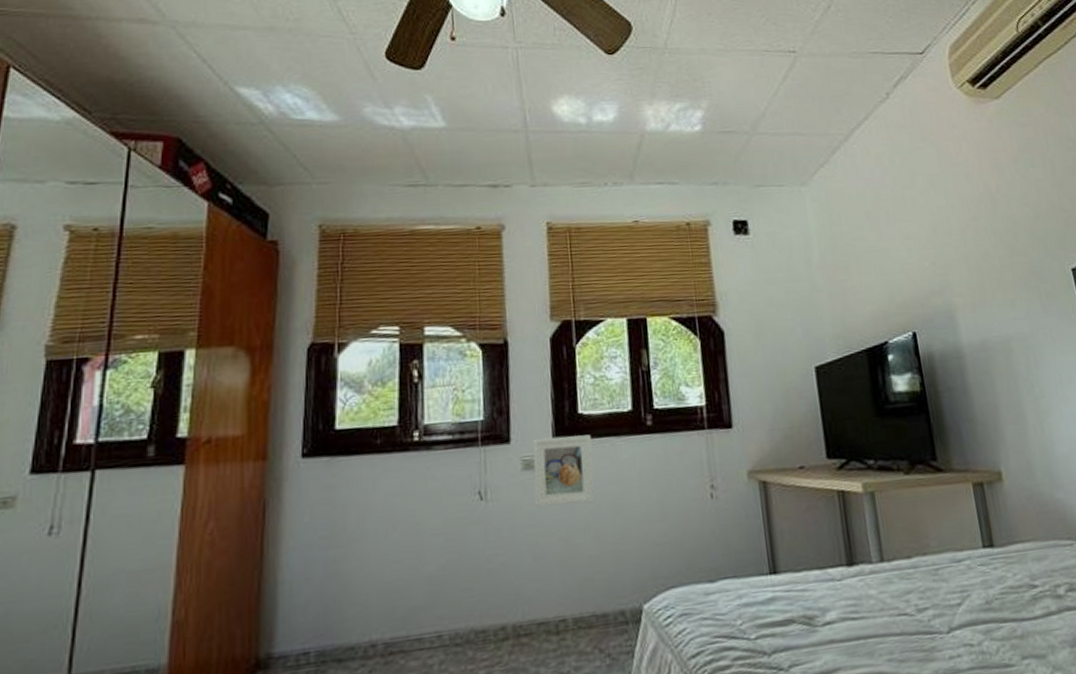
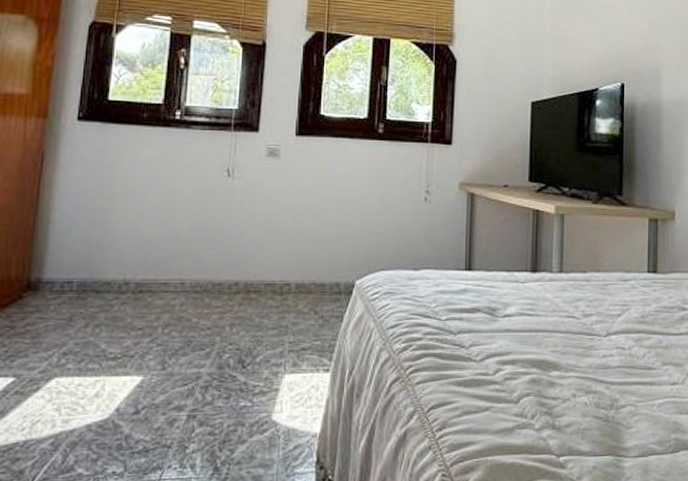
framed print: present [533,434,595,508] -> none [275,131,329,191]

